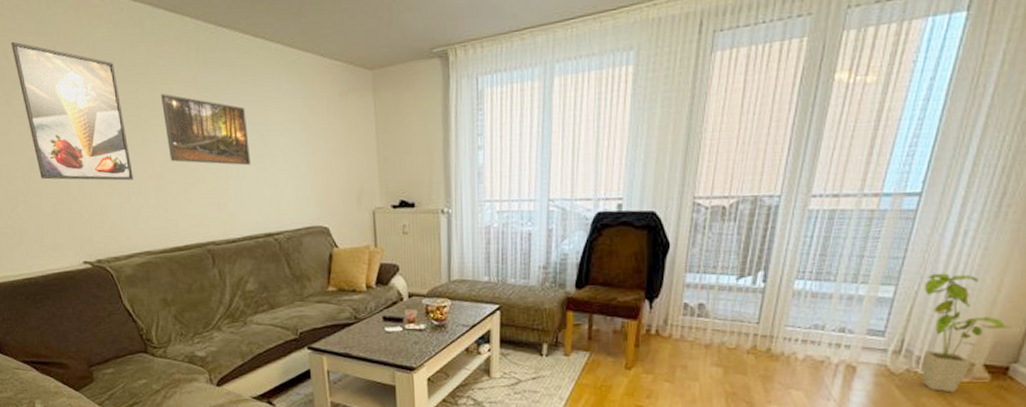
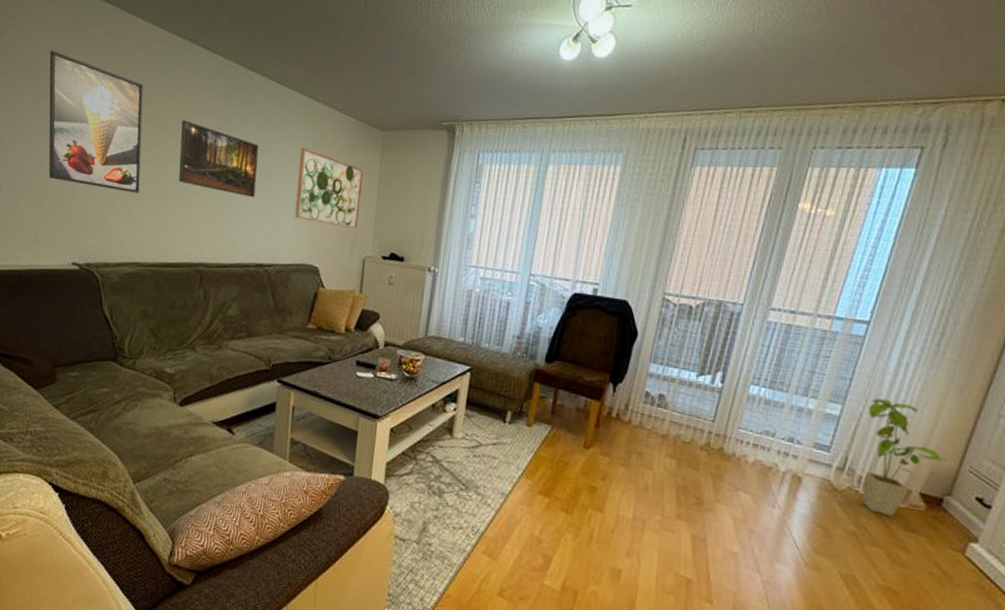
wall art: none [289,102,362,182] -> present [294,148,364,229]

